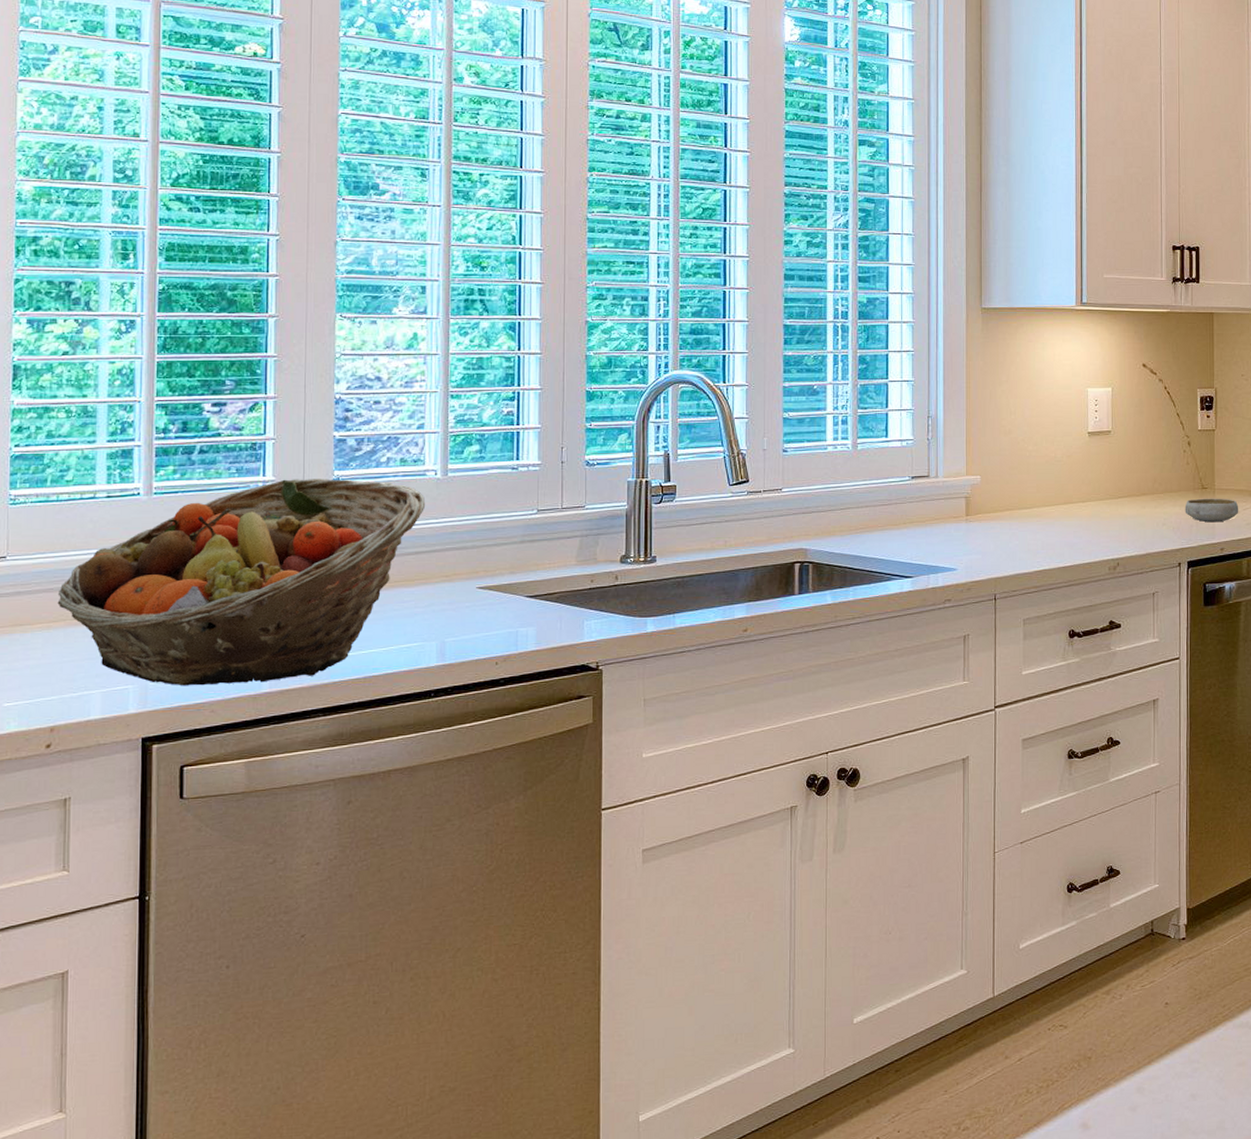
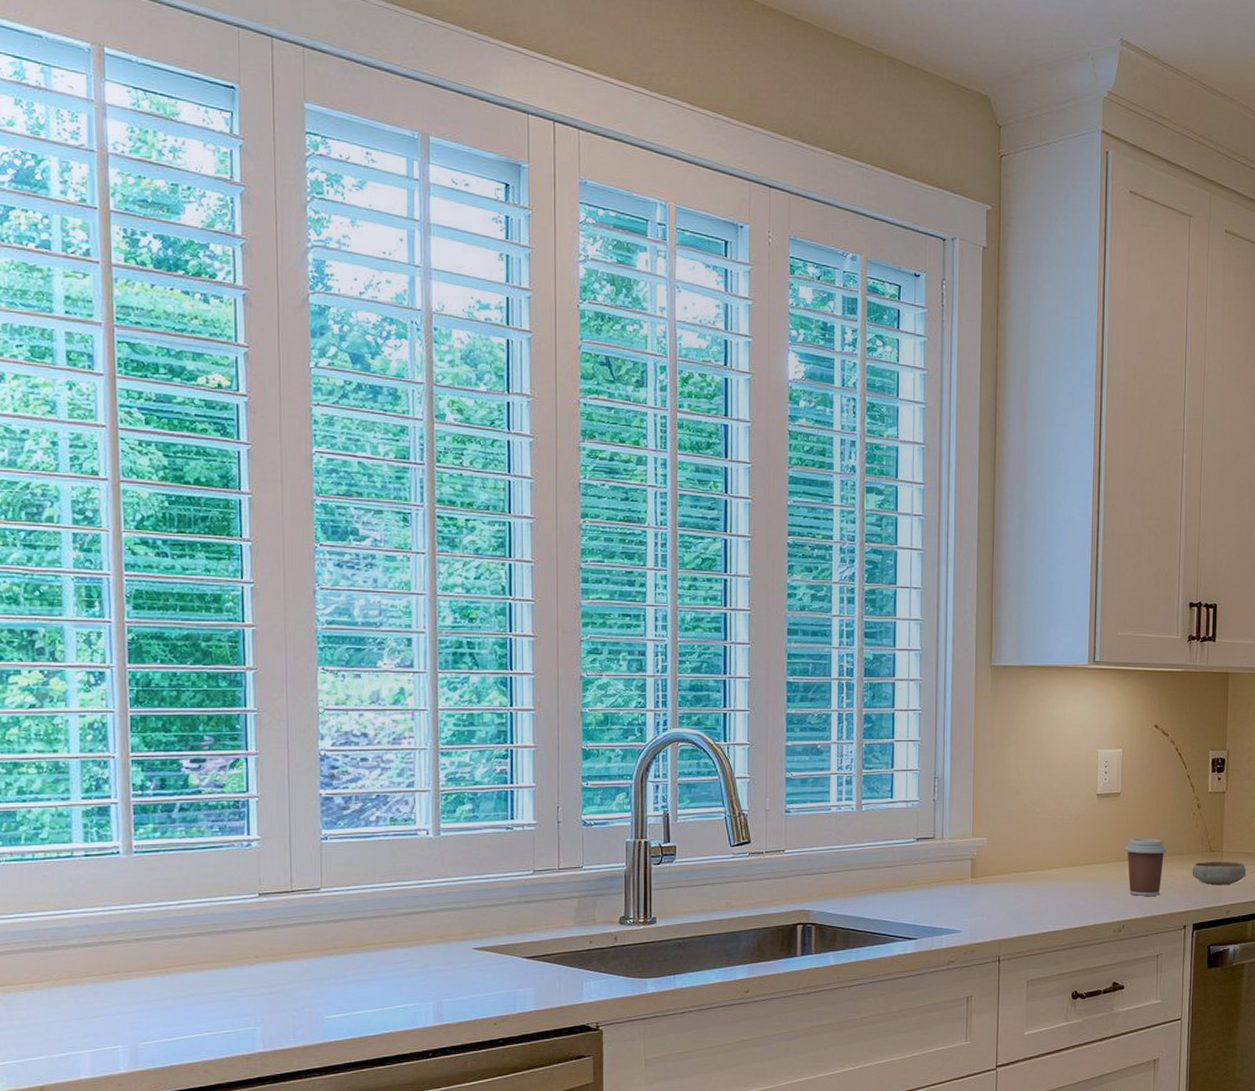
fruit basket: present [57,479,426,686] -> none [39,838,418,1046]
coffee cup: none [1117,476,1160,533] -> present [1125,838,1168,896]

